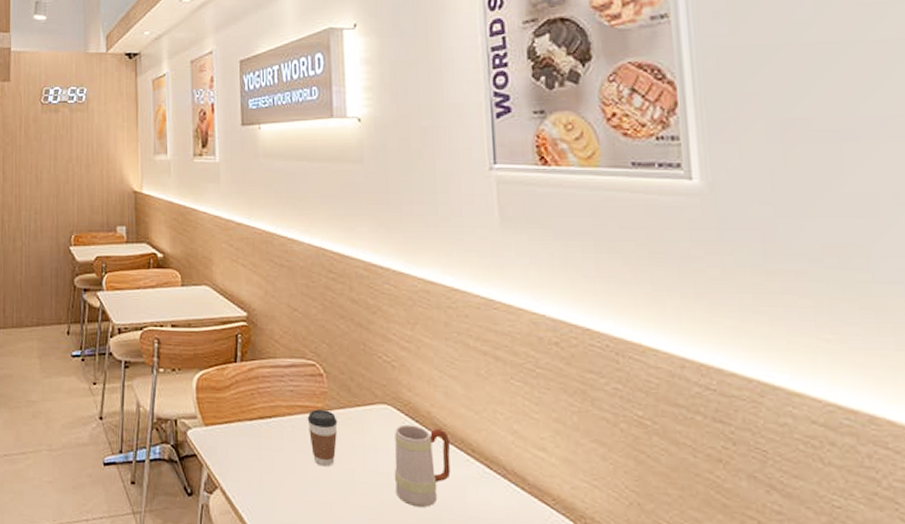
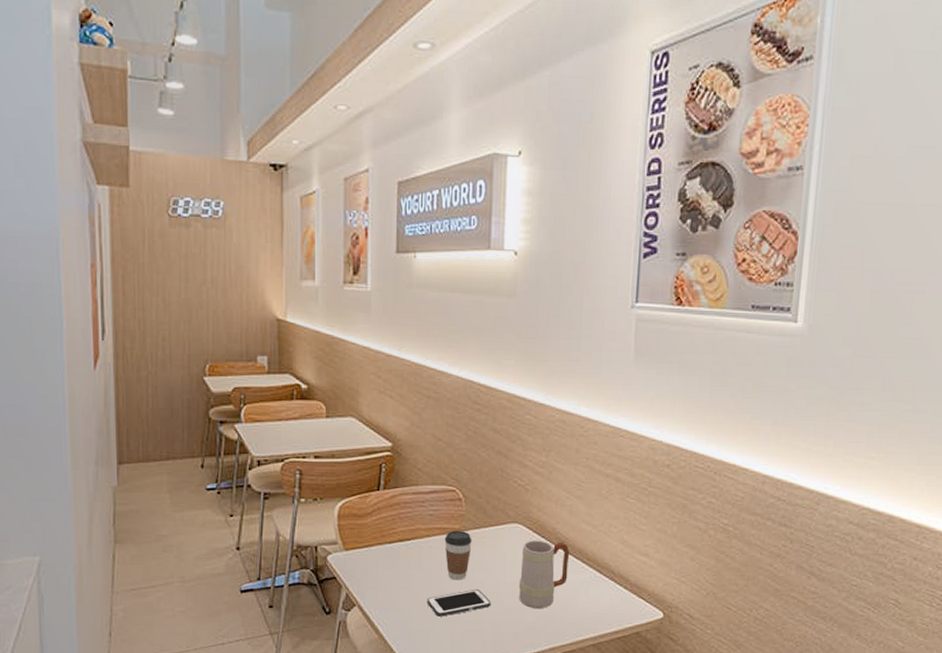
cell phone: none [292,478,365,508] -> present [427,589,491,617]

